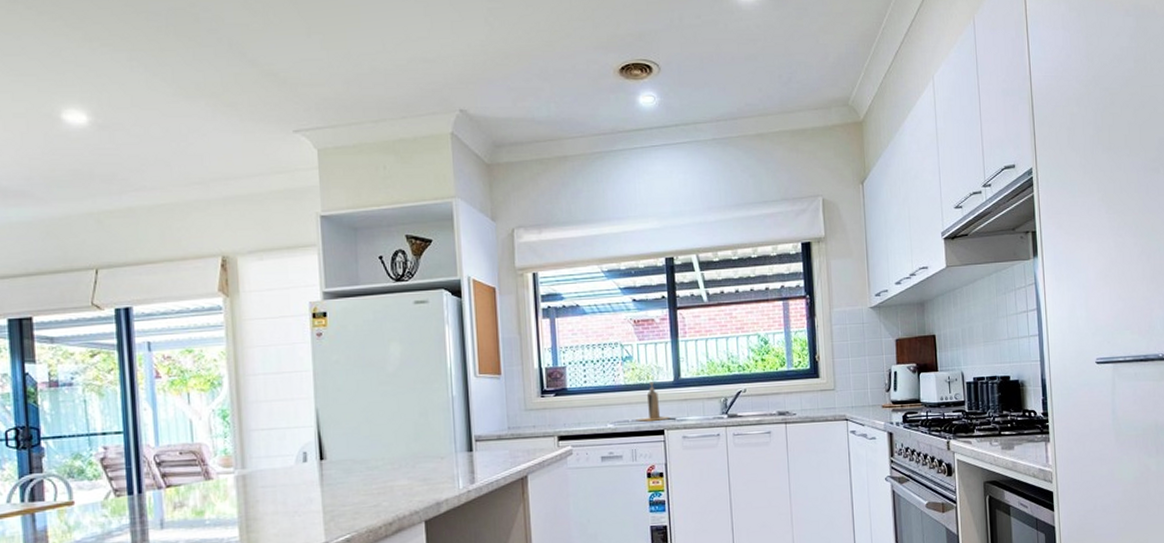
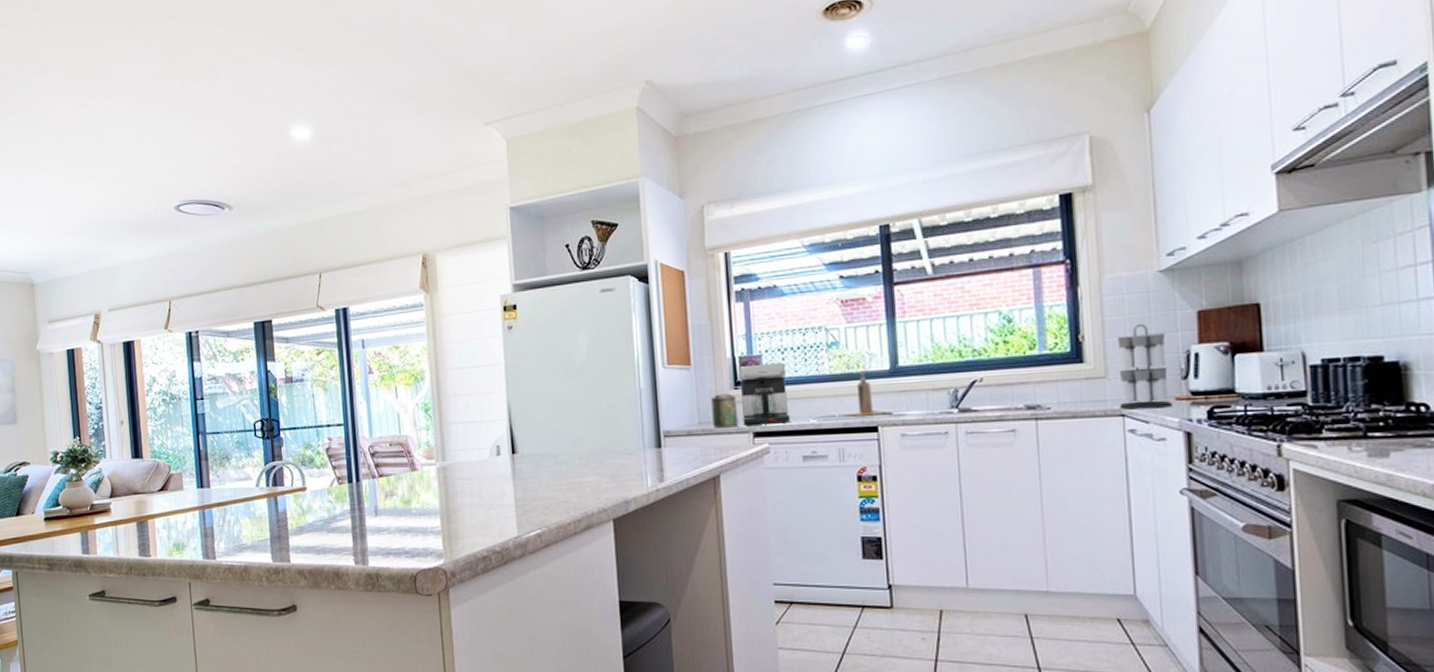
canister: none [520,401,545,433] -> present [711,393,739,428]
coffee maker: none [545,373,590,431] -> present [738,362,790,427]
spice rack: none [842,347,880,415] -> present [1117,323,1173,410]

